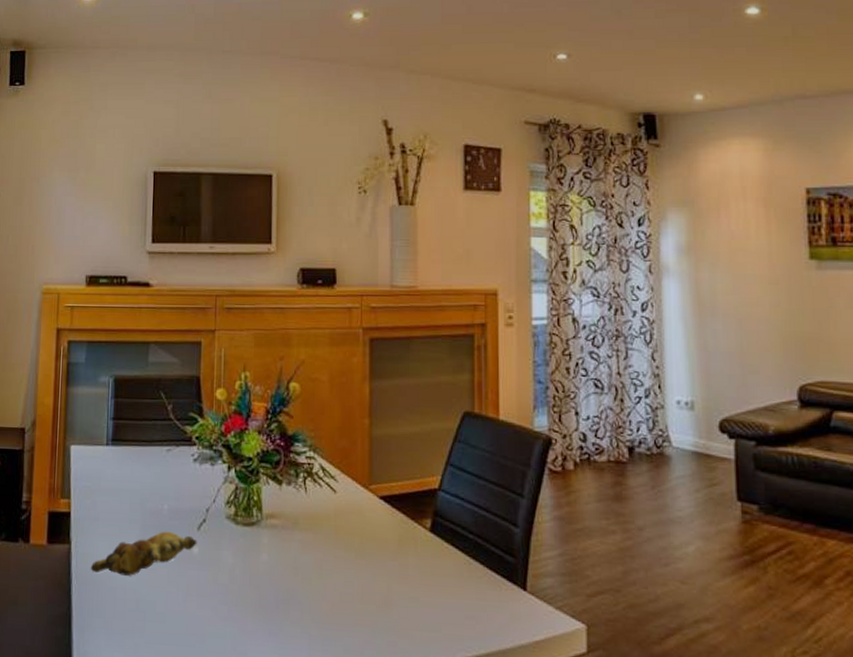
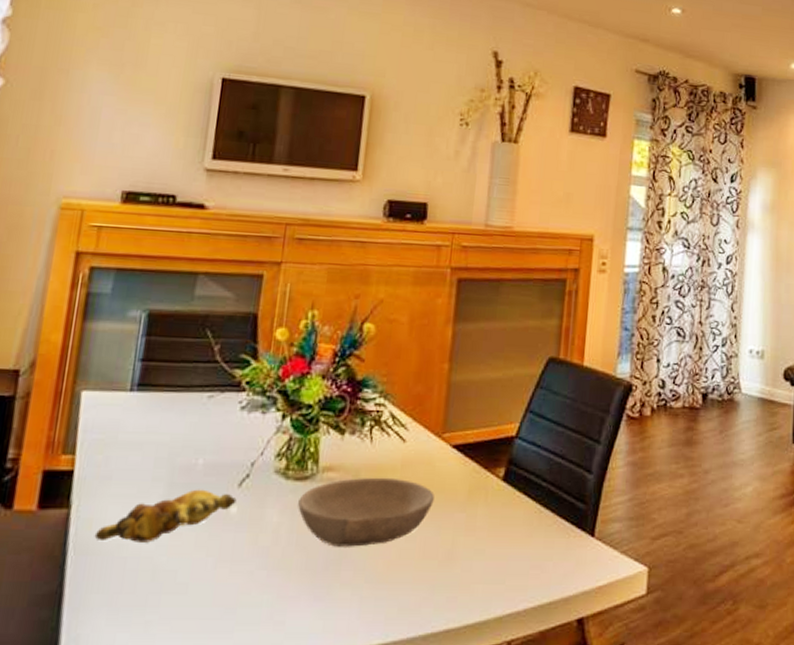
bowl: none [248,525,367,589] -> present [298,477,435,547]

